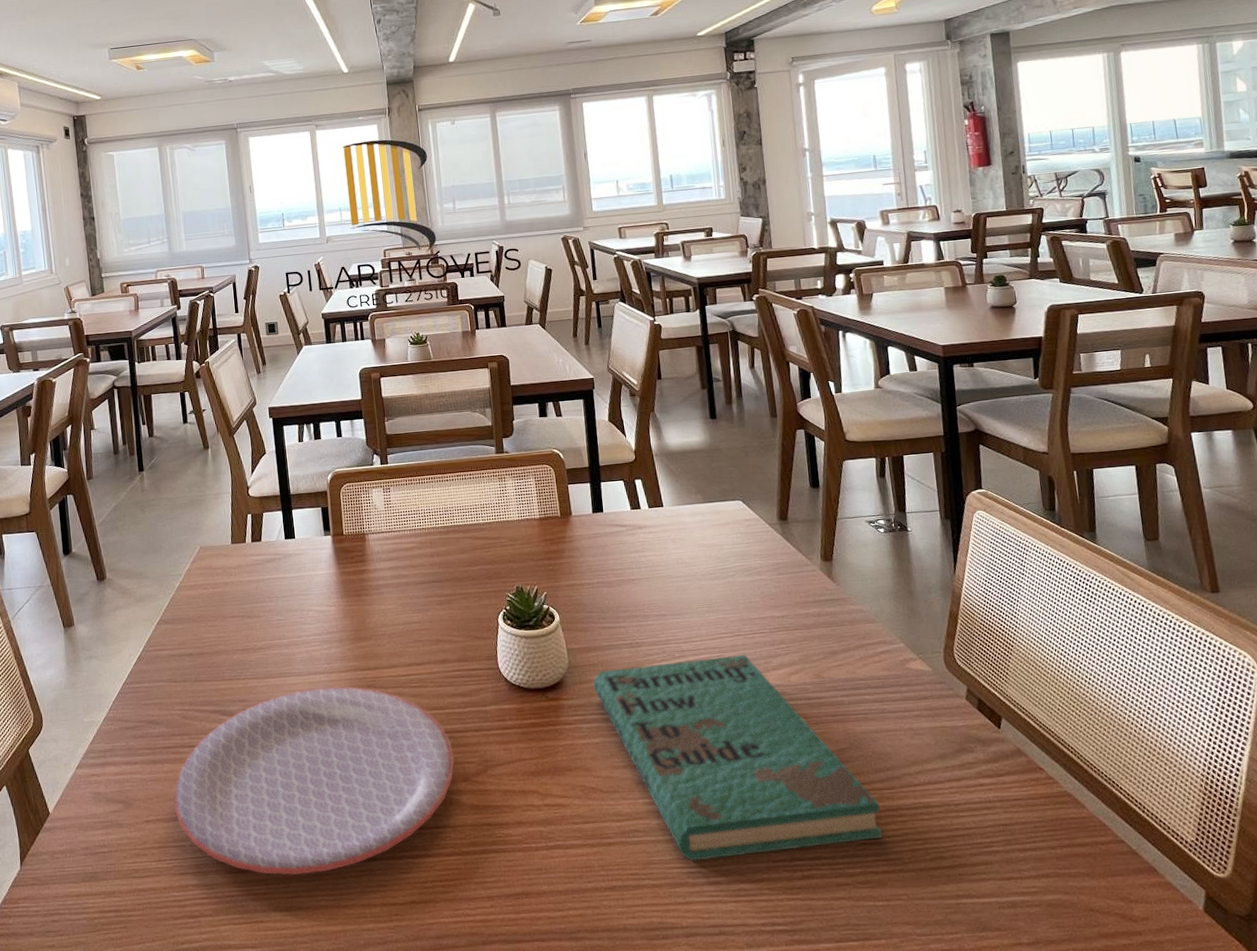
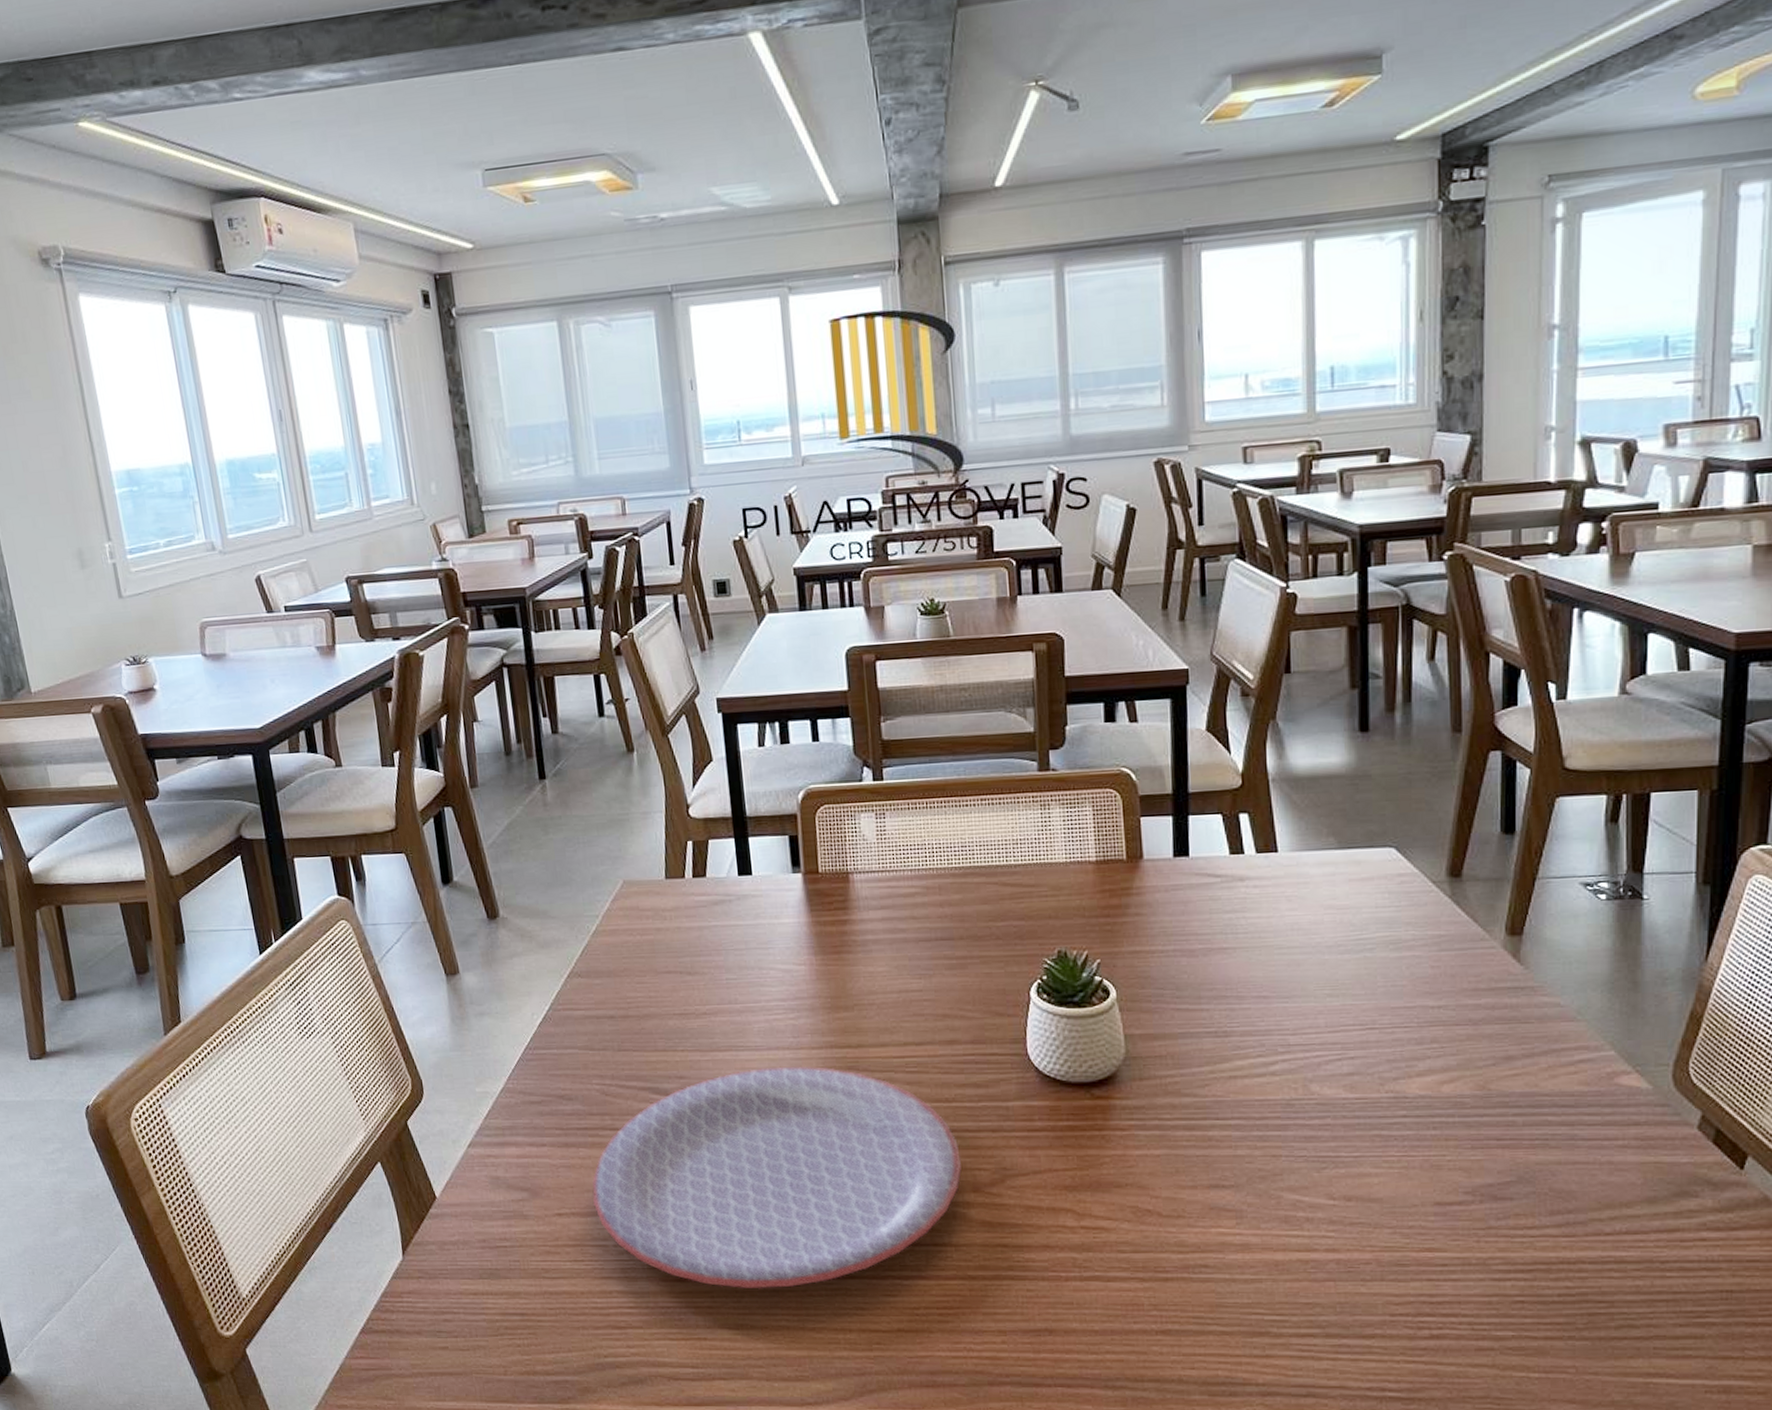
book: present [592,654,882,862] -> none [1157,1053,1551,1308]

